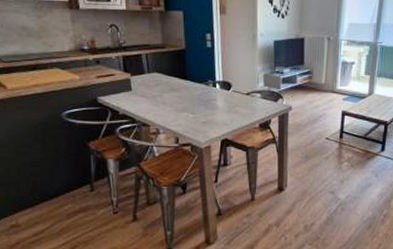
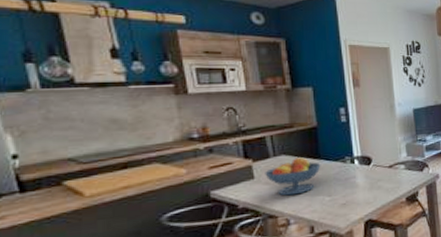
fruit bowl: none [140,76,187,109] -> present [265,157,321,196]

